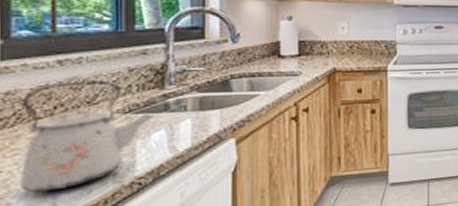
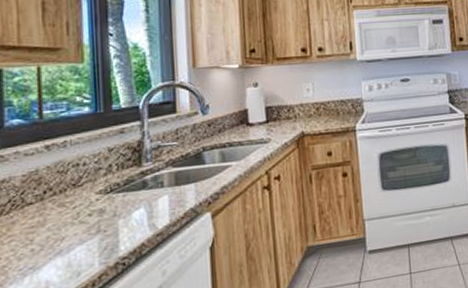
kettle: present [21,80,154,193] -> none [16,162,134,278]

